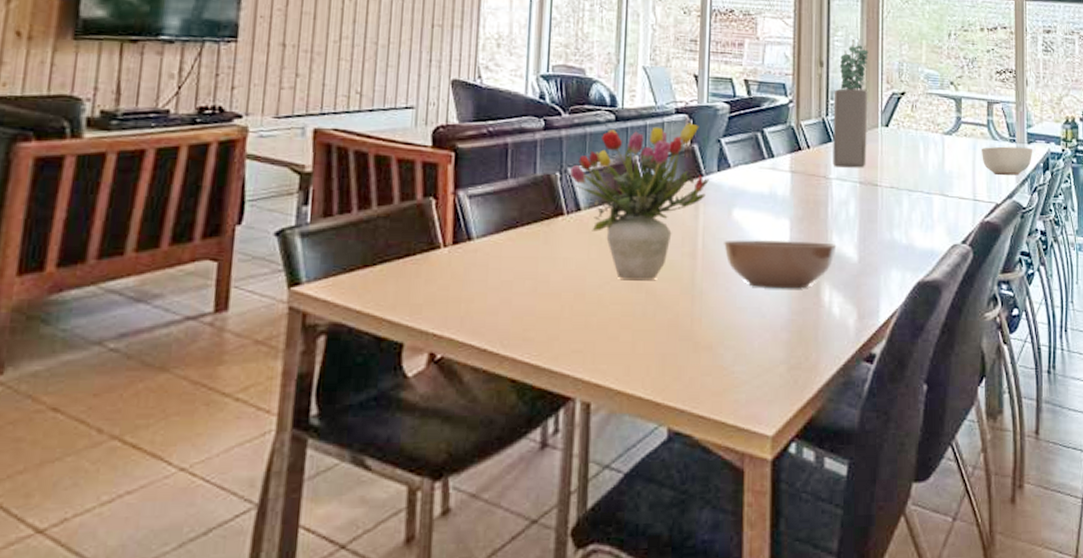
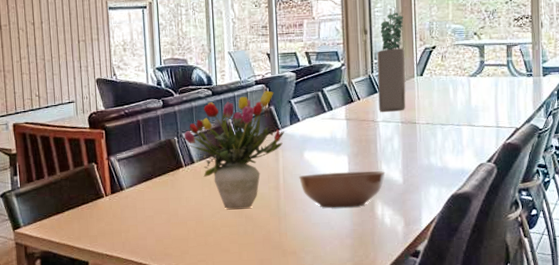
bowl: present [982,146,1033,176] -> none [503,79,548,106]

